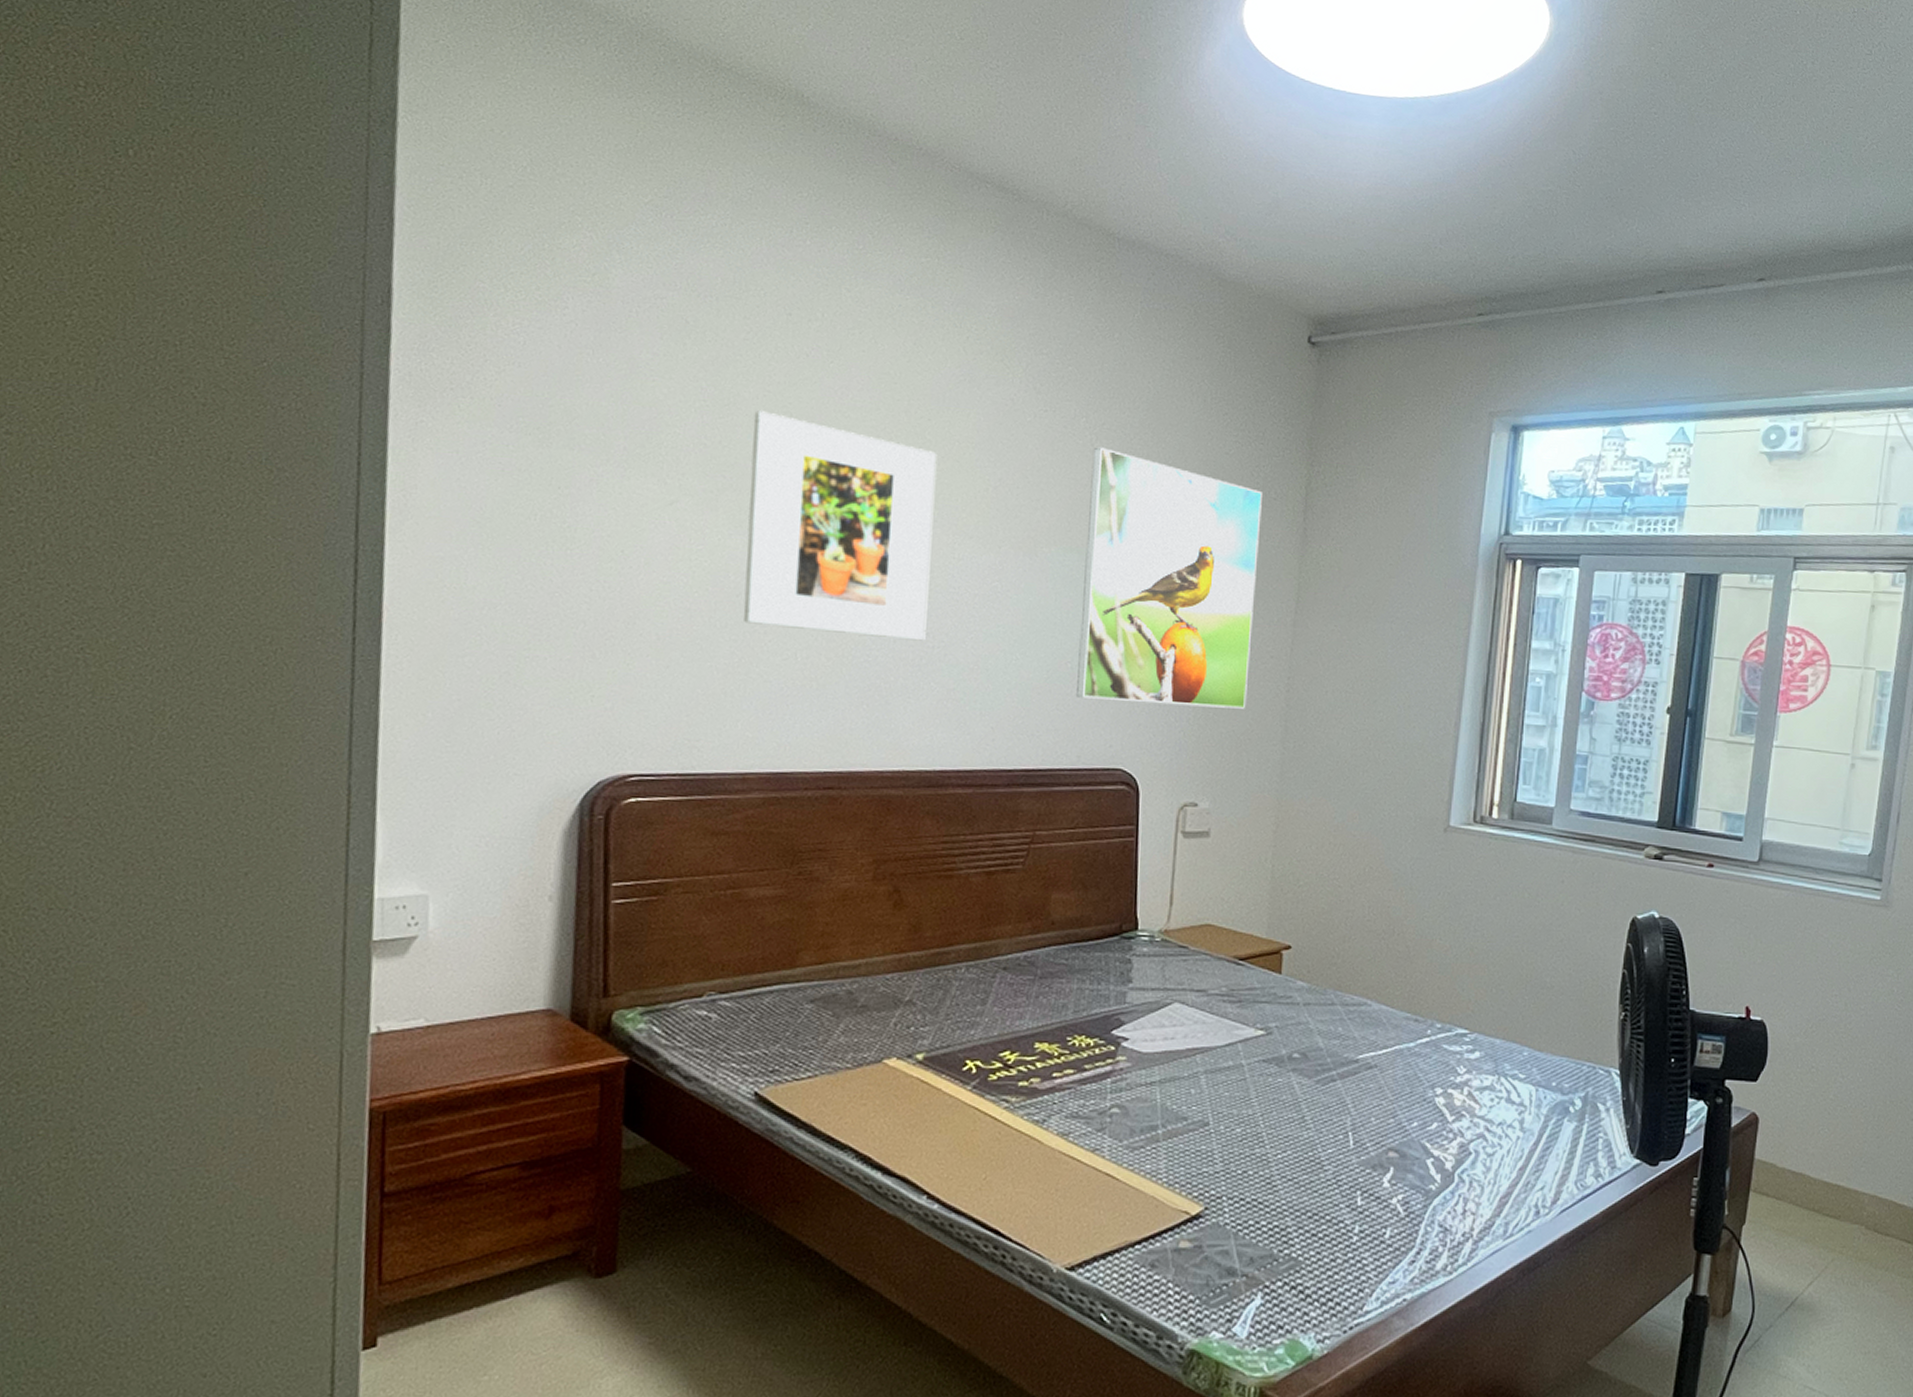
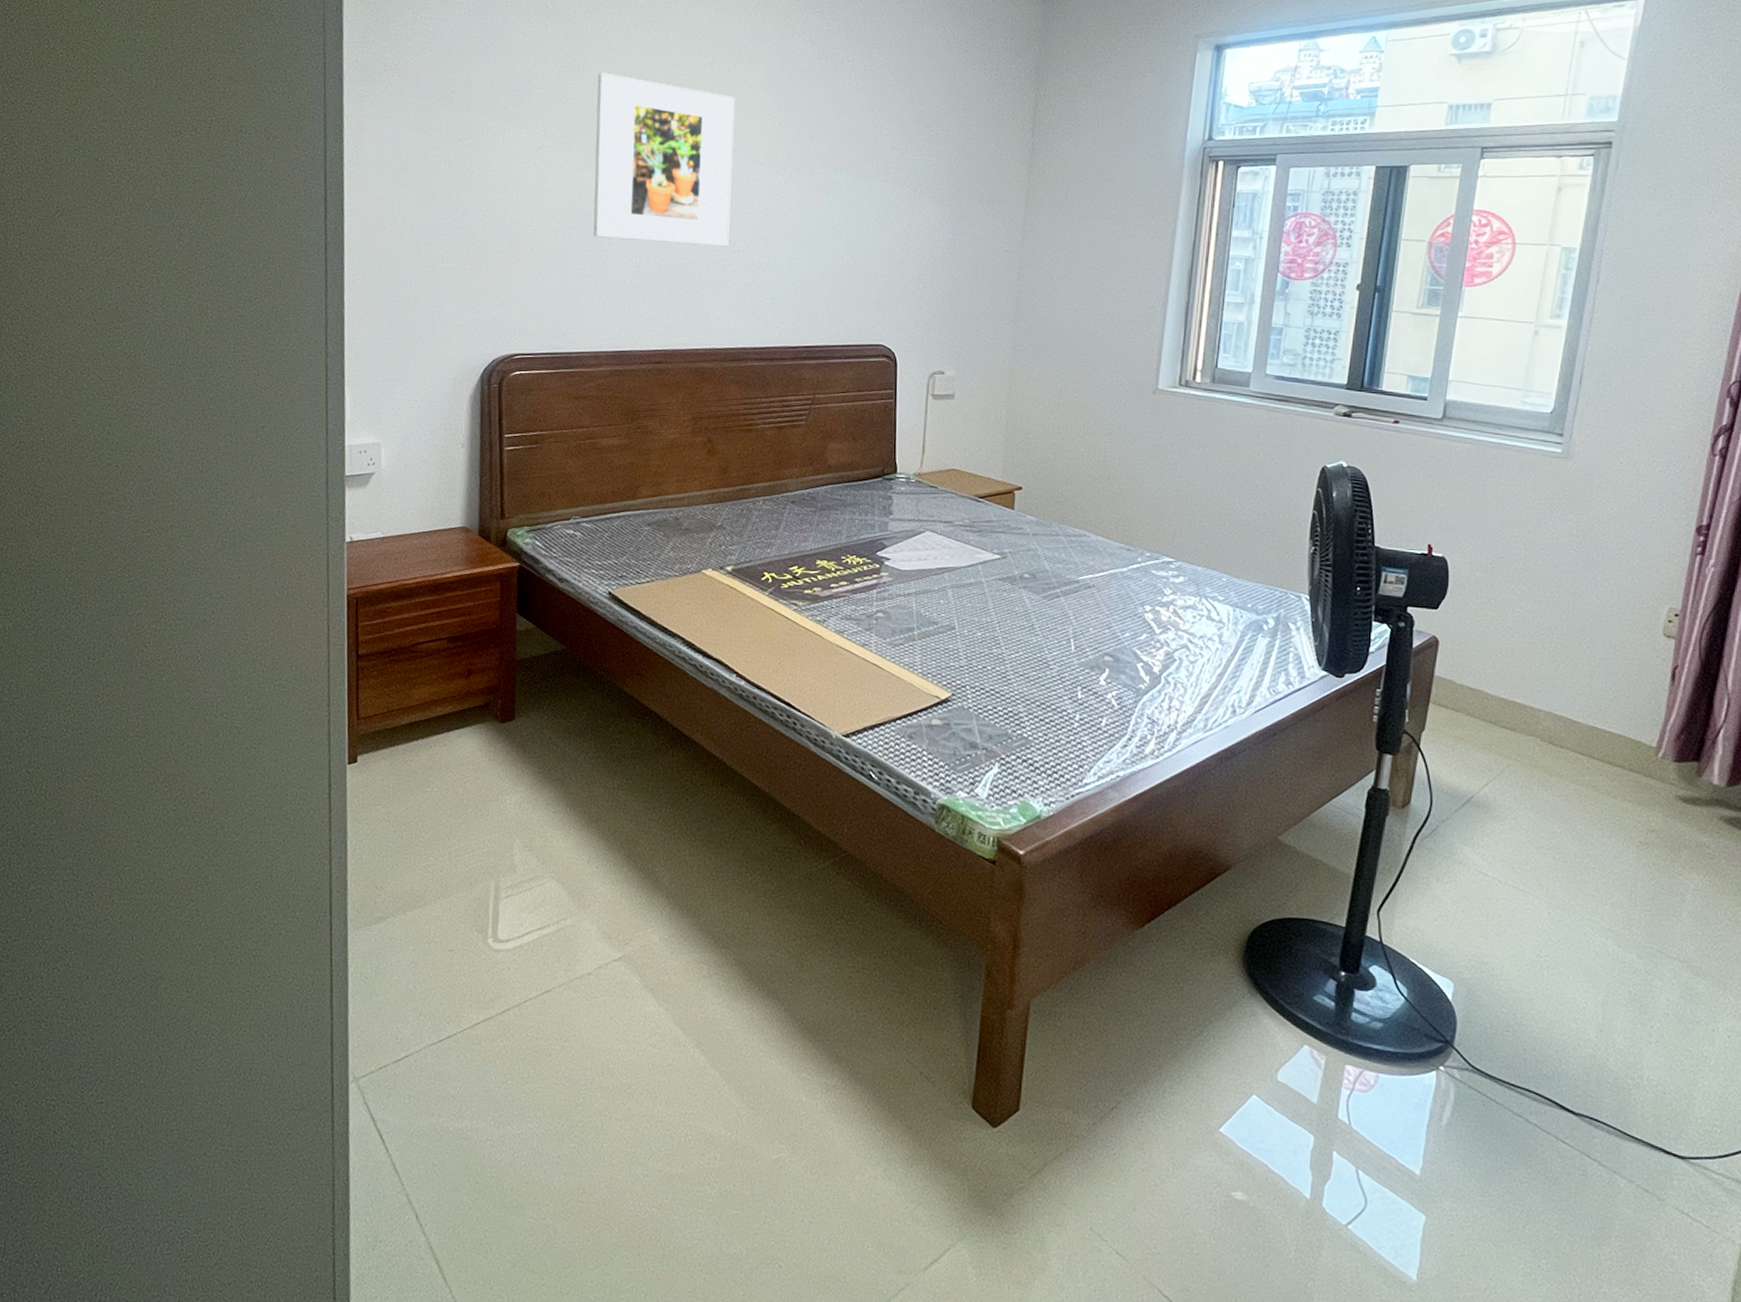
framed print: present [1077,447,1262,709] -> none [846,85,997,294]

